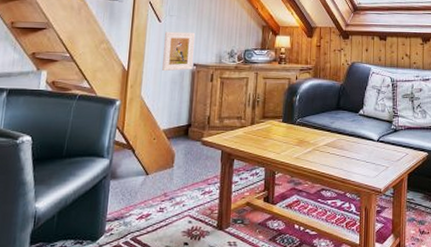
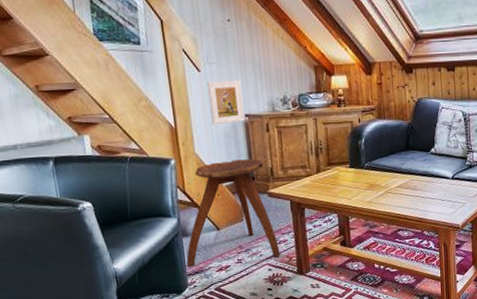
stool: none [107,106,203,211] -> present [186,159,280,266]

